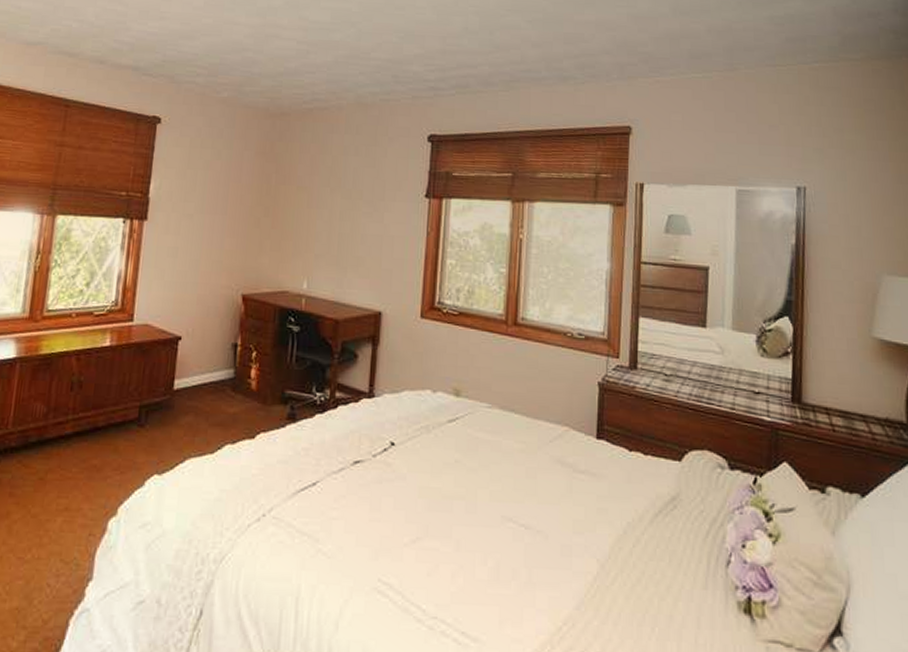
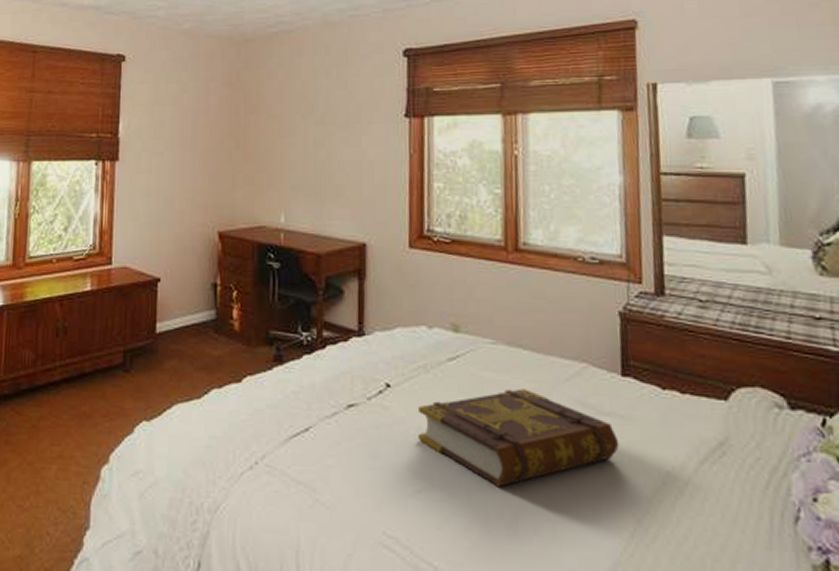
book: none [416,448,590,537] -> present [418,388,620,488]

